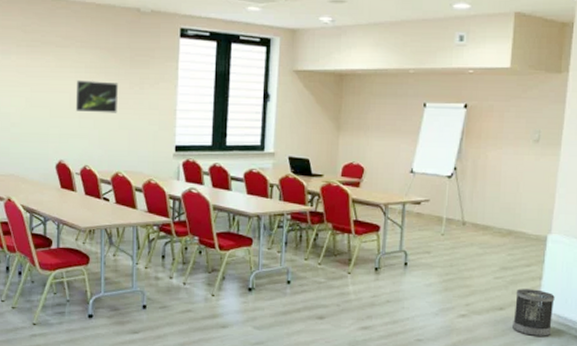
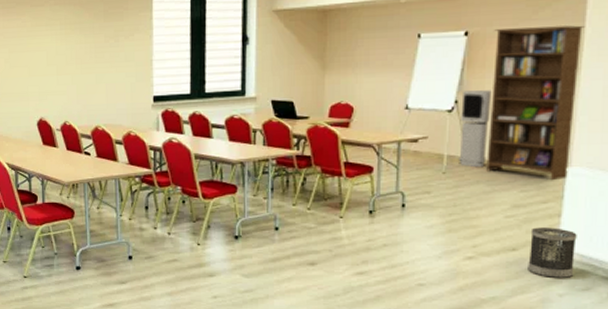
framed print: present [75,80,118,113] -> none [52,37,94,69]
air purifier: none [454,159,486,231] -> present [457,90,491,168]
bookcase: none [479,104,565,246] -> present [486,25,585,181]

